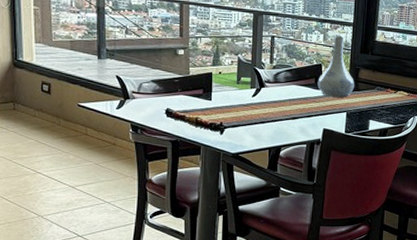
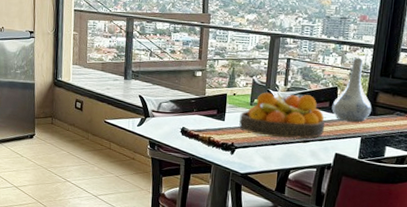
fruit bowl: none [227,70,312,116] -> present [239,92,326,139]

